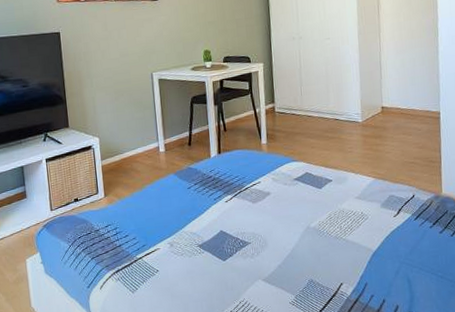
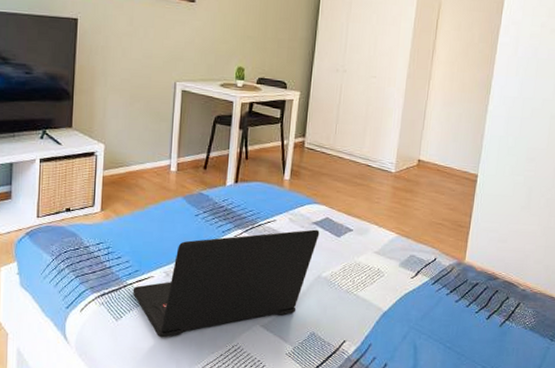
laptop: none [143,185,302,303] -> present [132,229,320,338]

